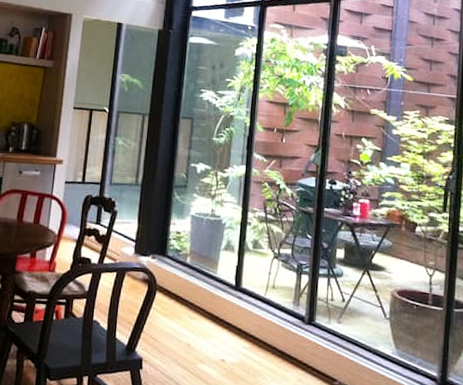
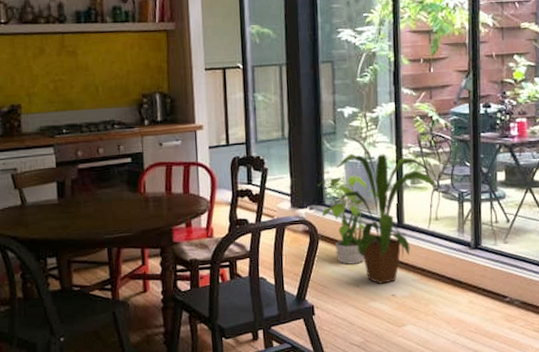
potted plant: none [162,226,220,322] -> present [318,172,378,265]
house plant: none [167,190,279,347] -> present [326,135,439,284]

